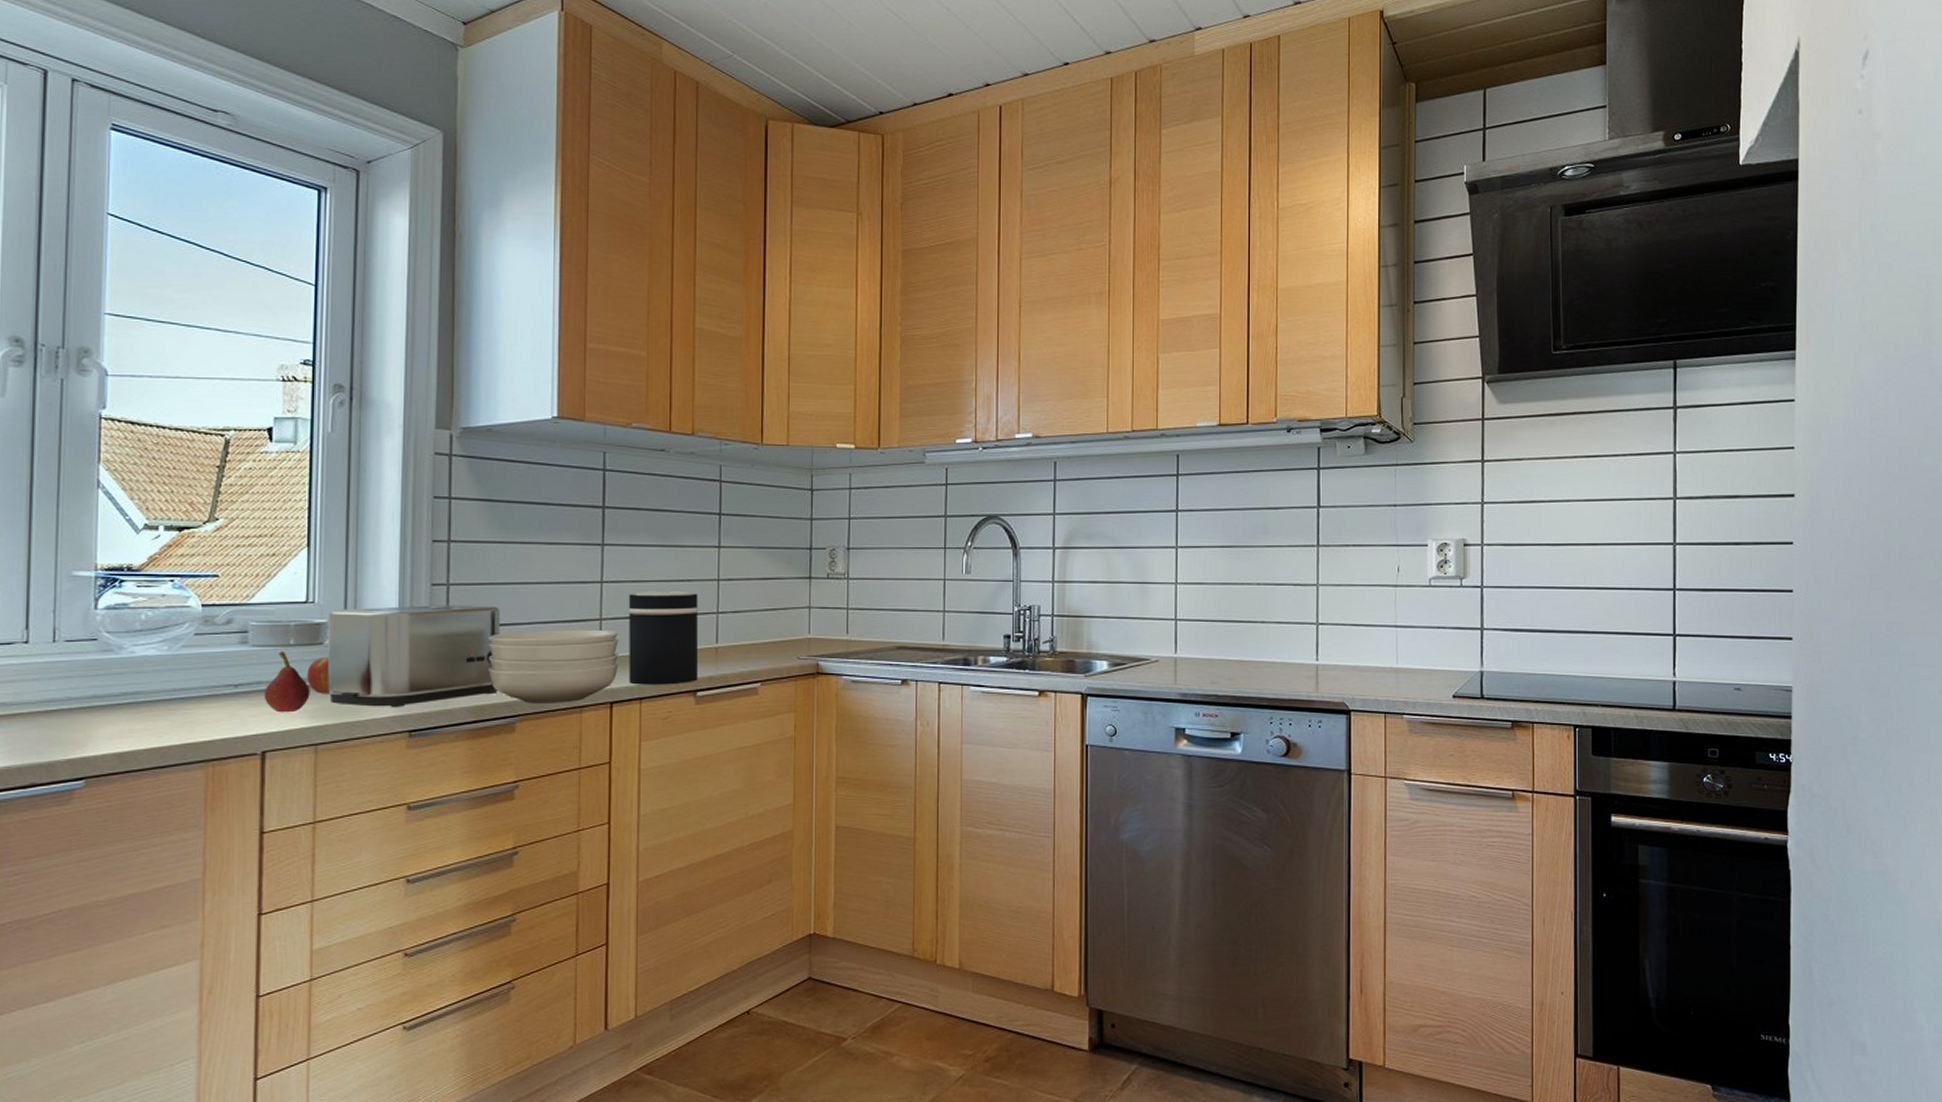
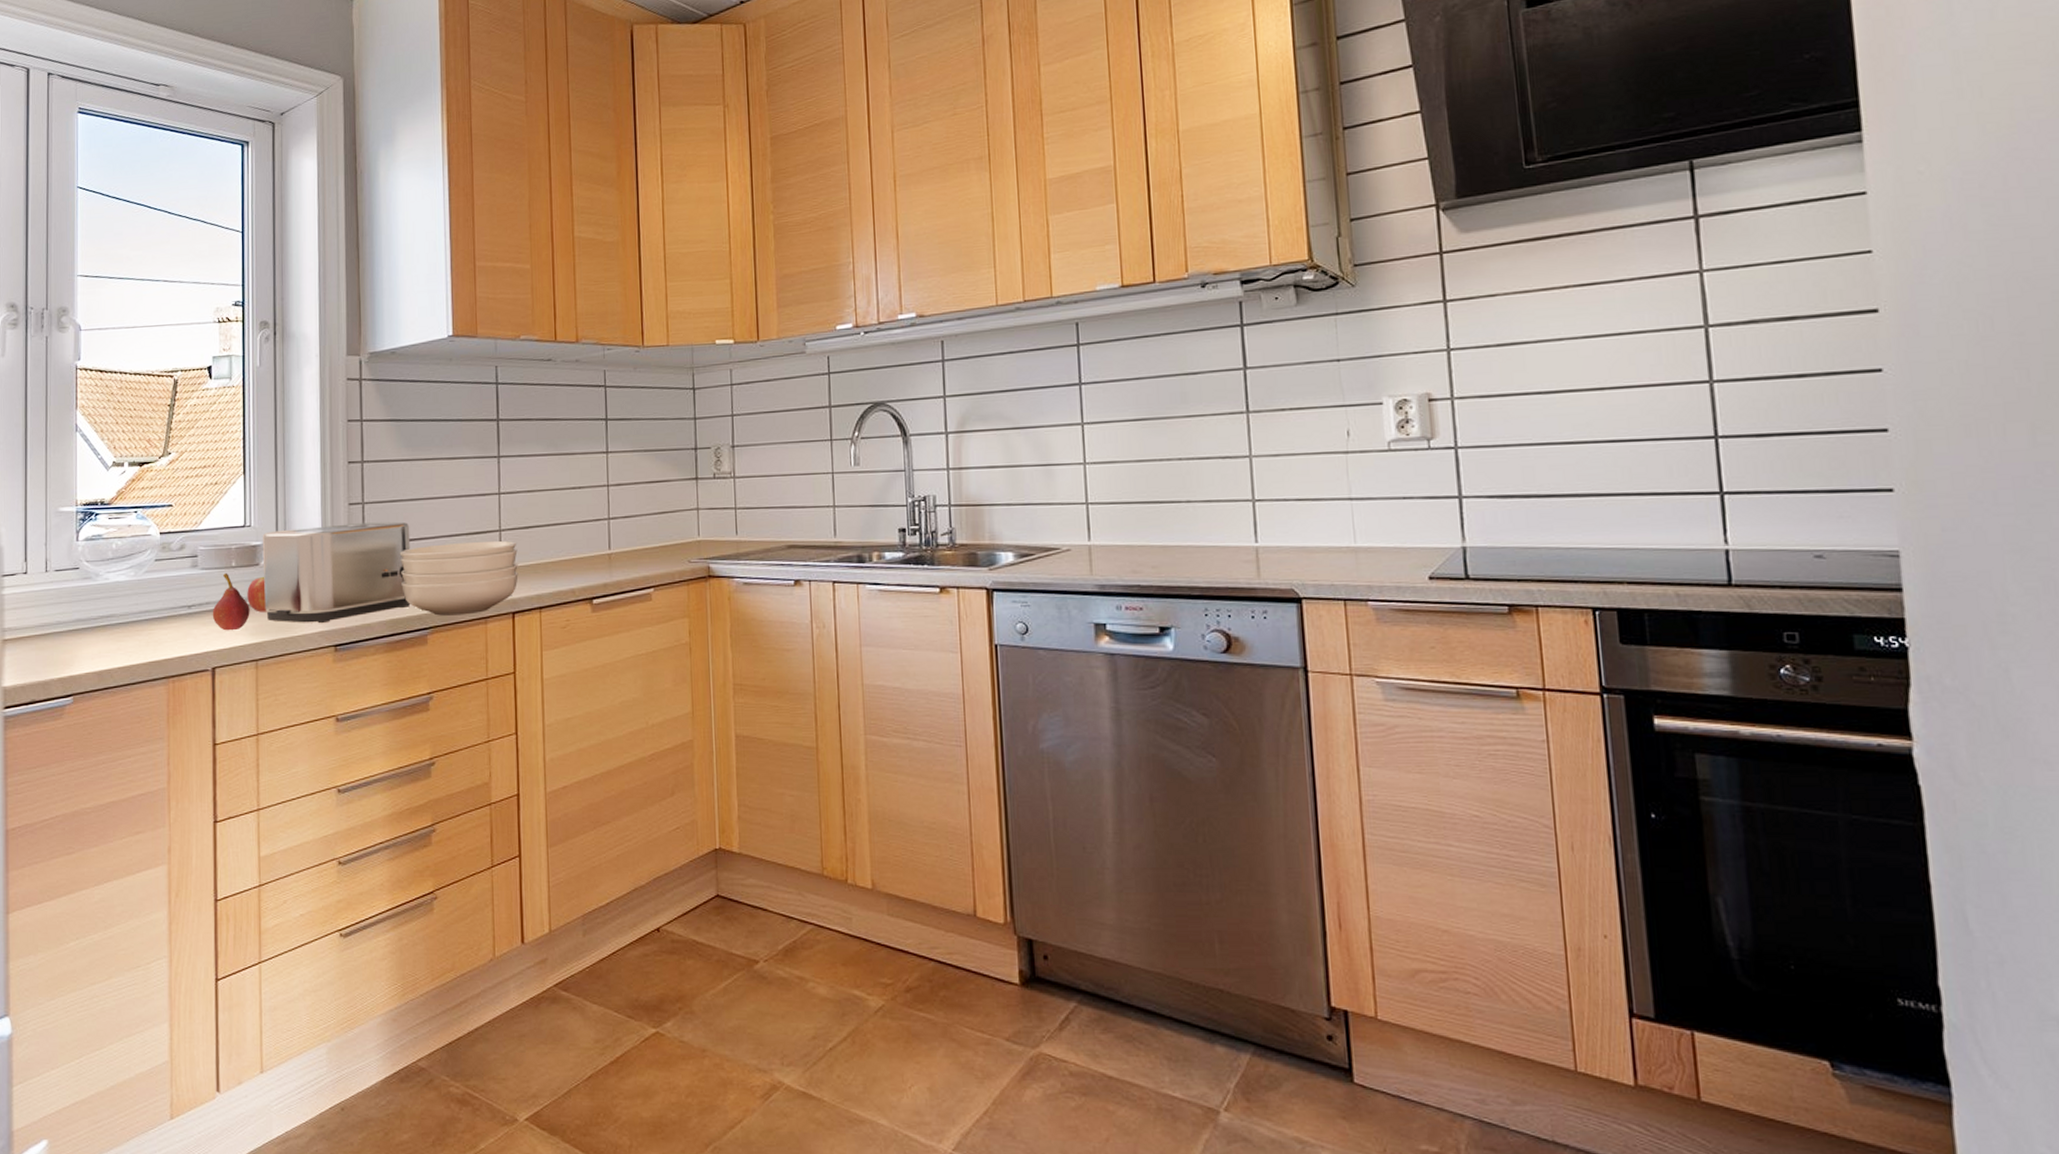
cylinder: present [628,592,699,685] -> none [524,499,594,595]

